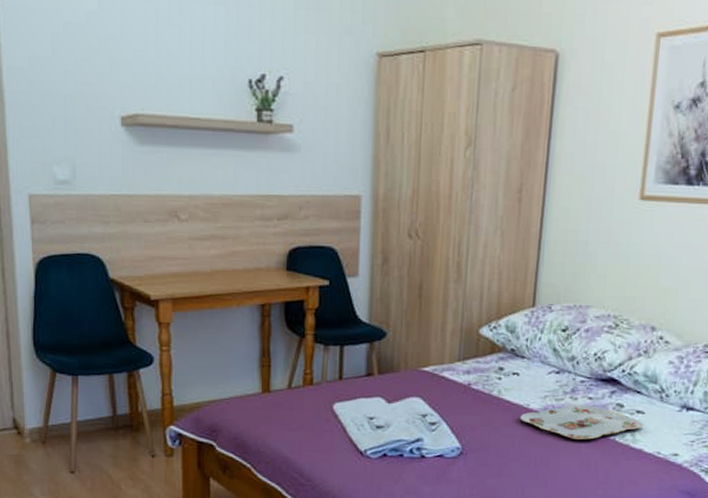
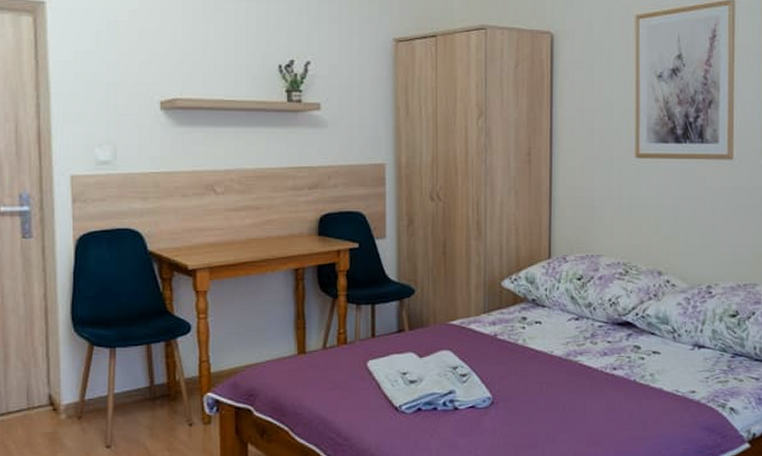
serving tray: present [520,404,644,440] -> none [545,348,661,383]

